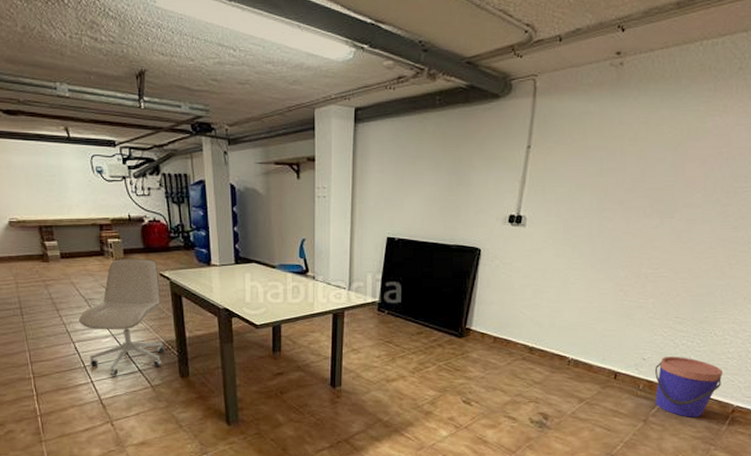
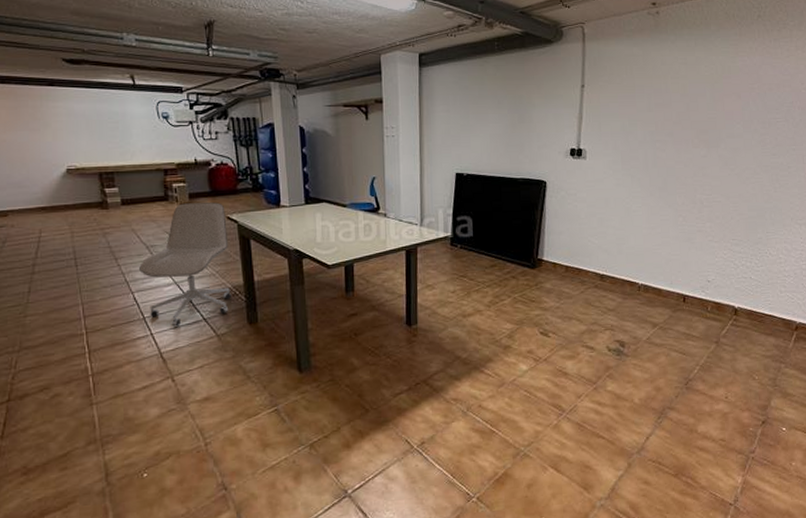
bucket: present [654,356,723,417] -> none [719,276,783,337]

